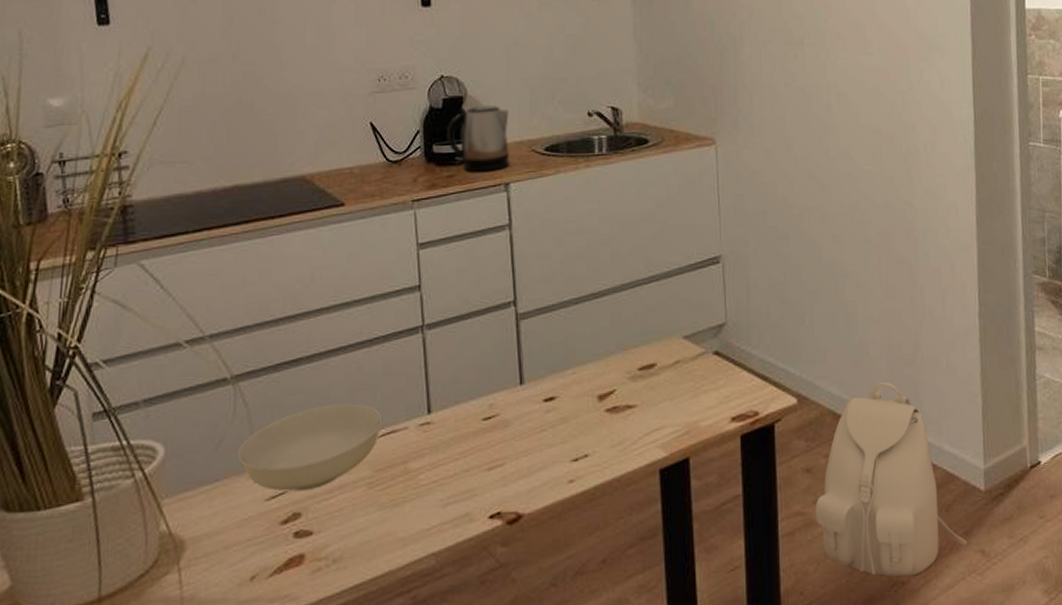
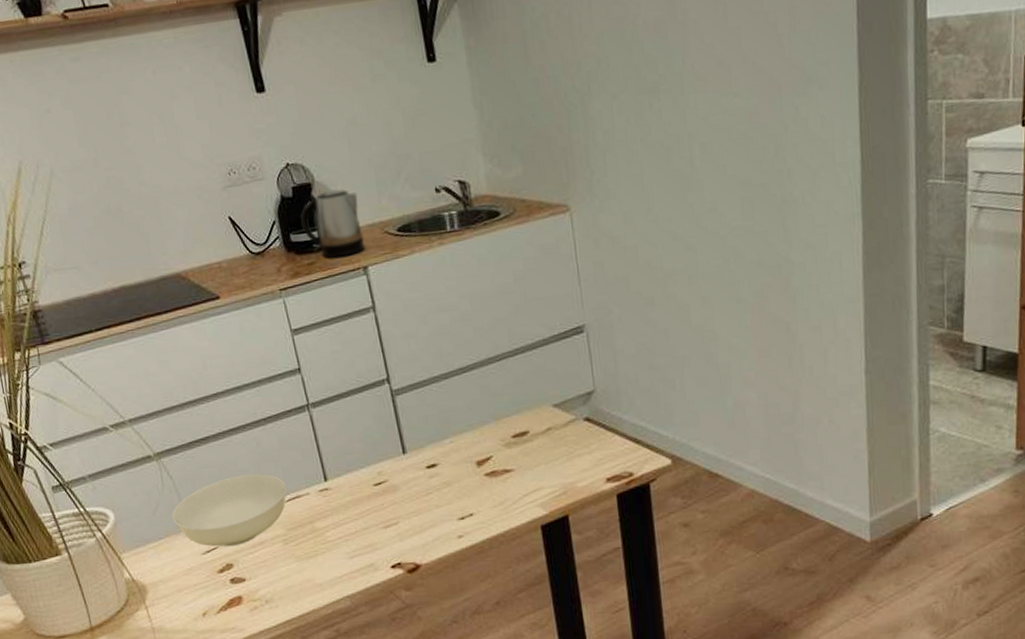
backpack: present [815,381,968,577] -> none [694,440,852,619]

